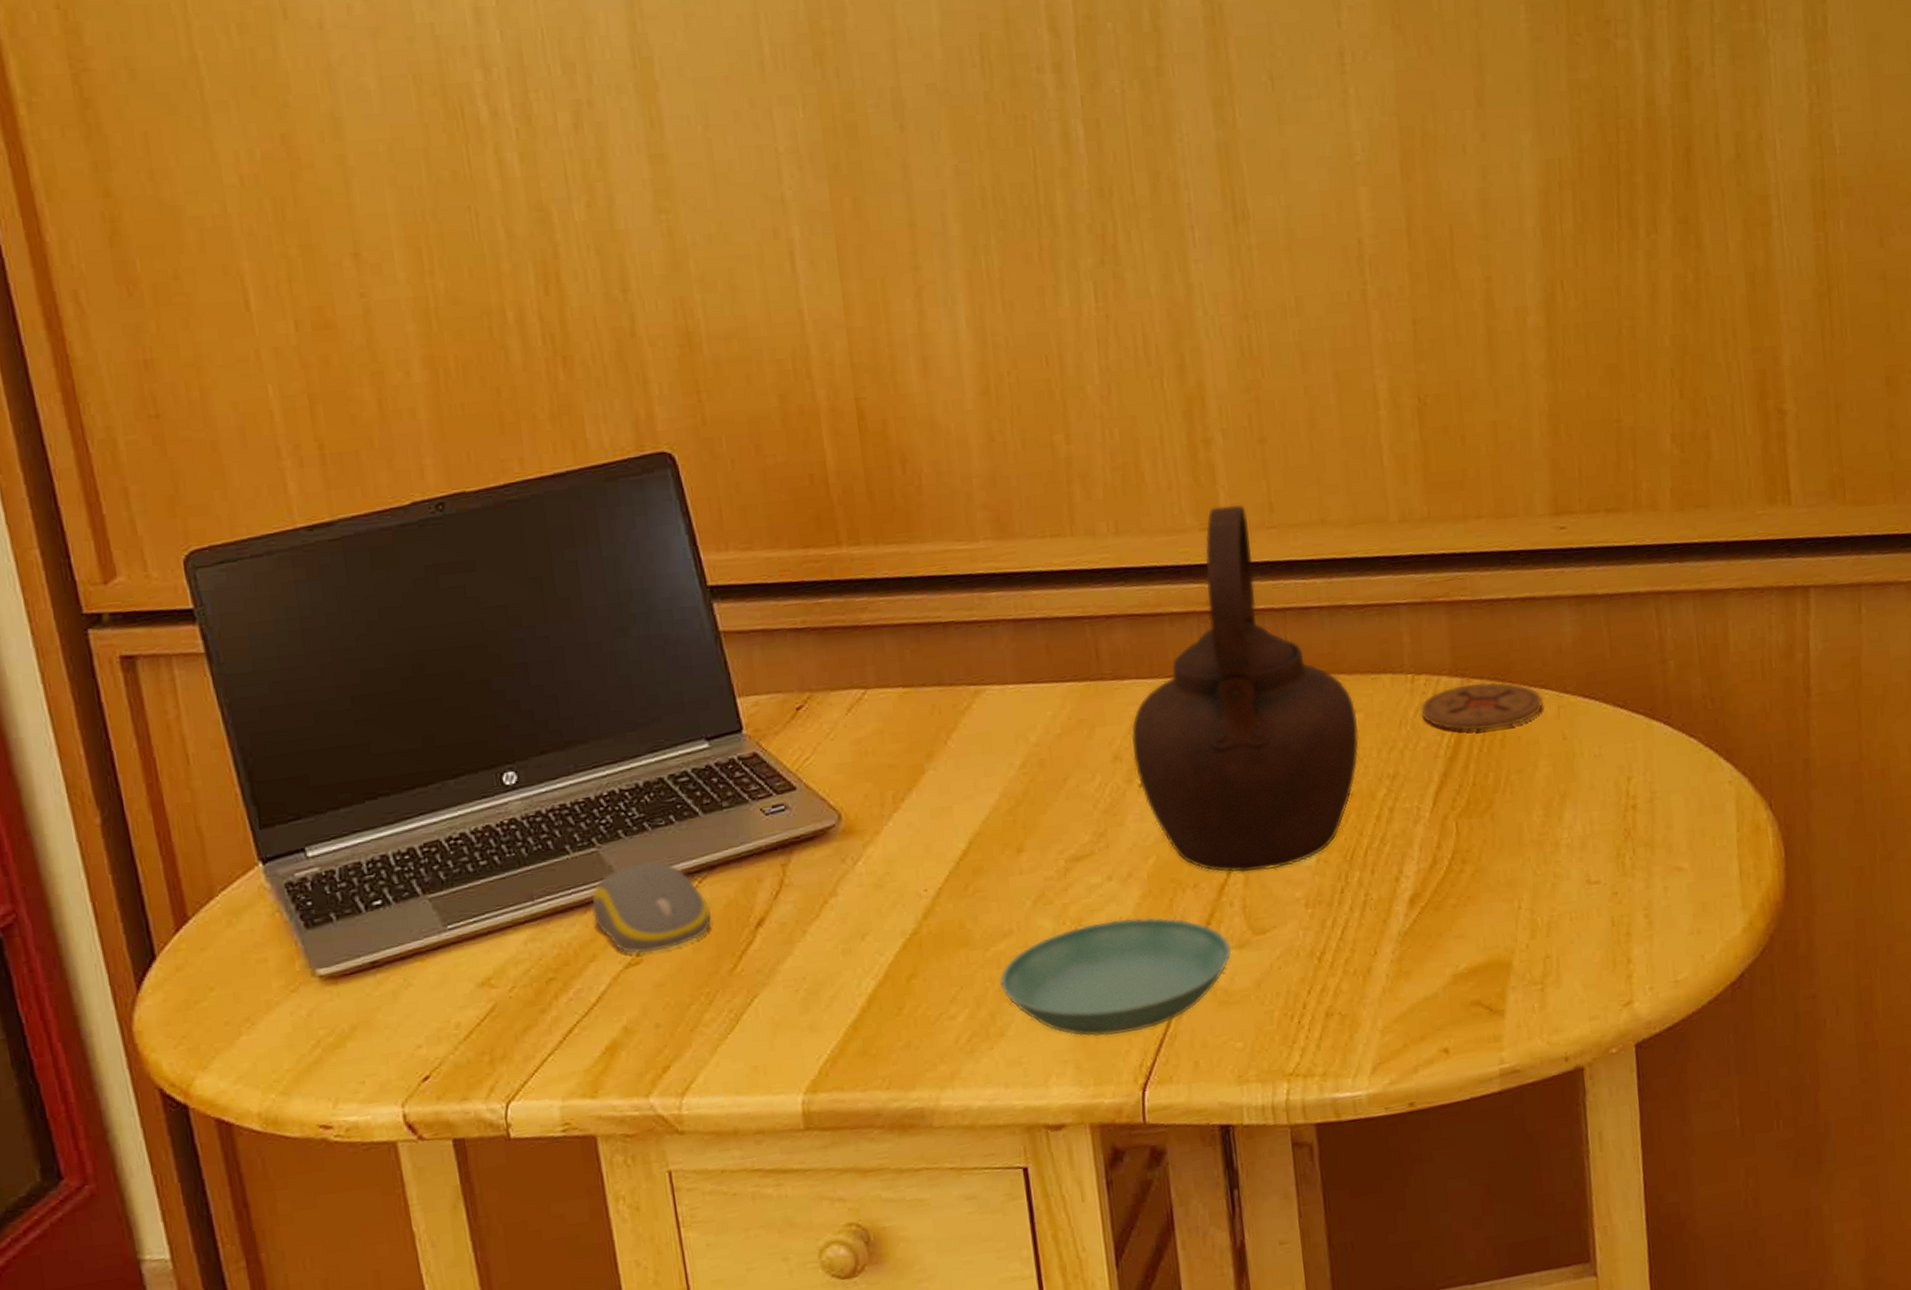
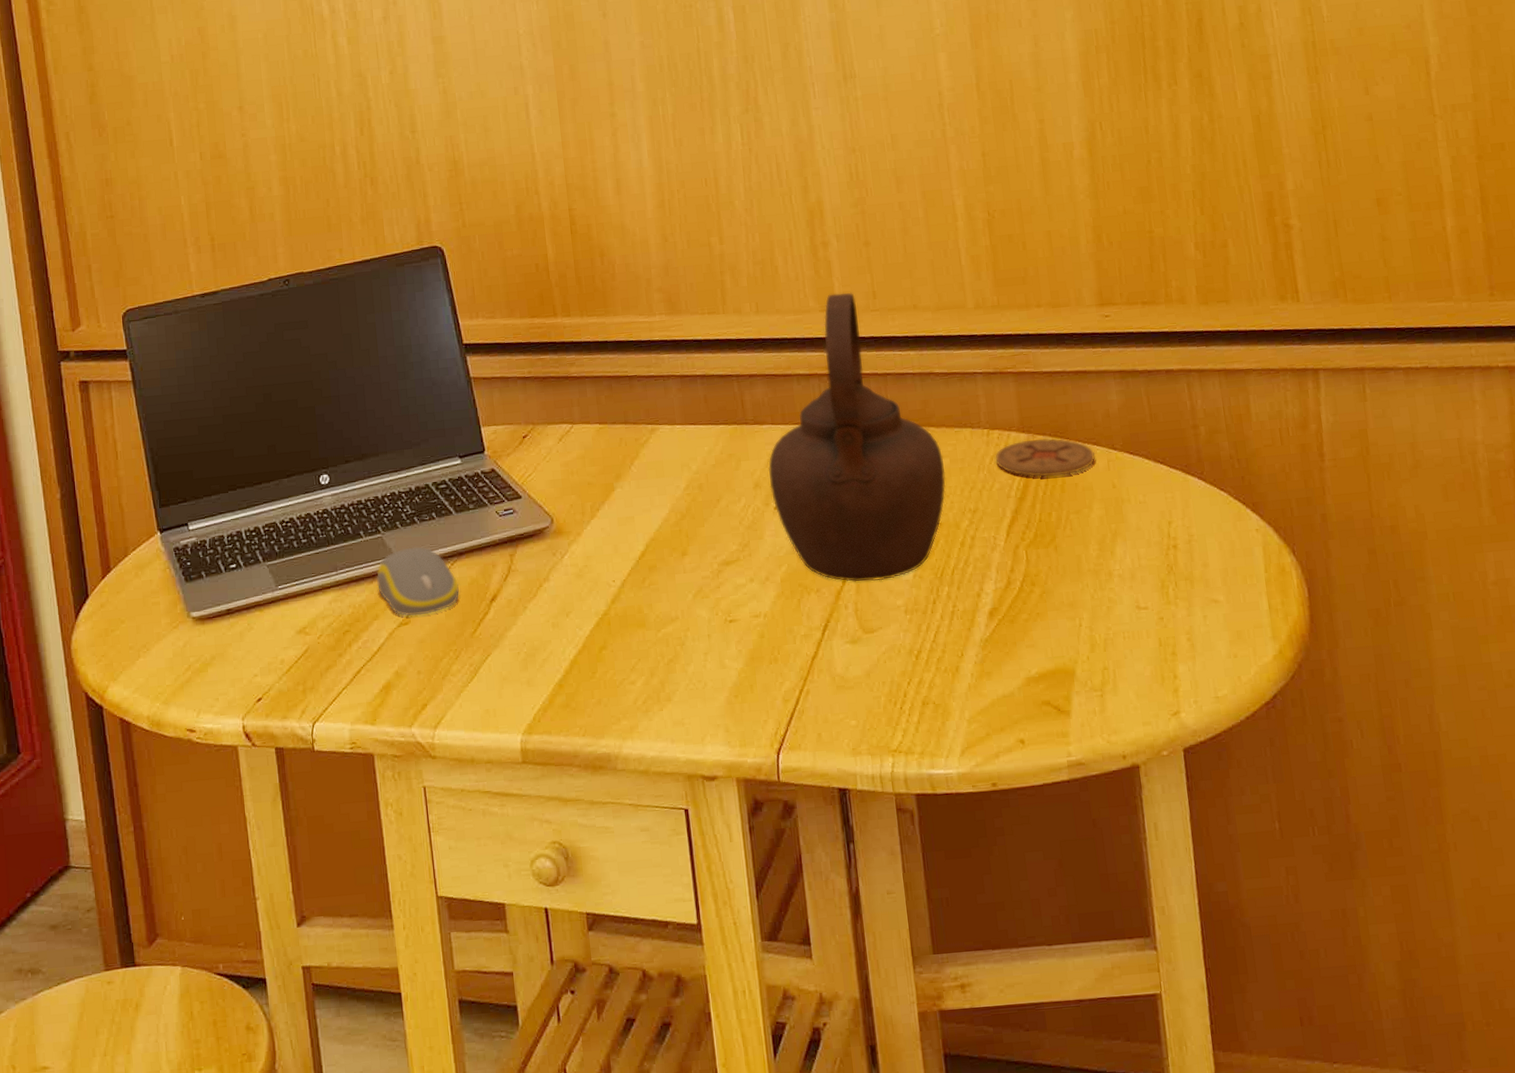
saucer: present [999,917,1232,1037] -> none [668,613,847,707]

